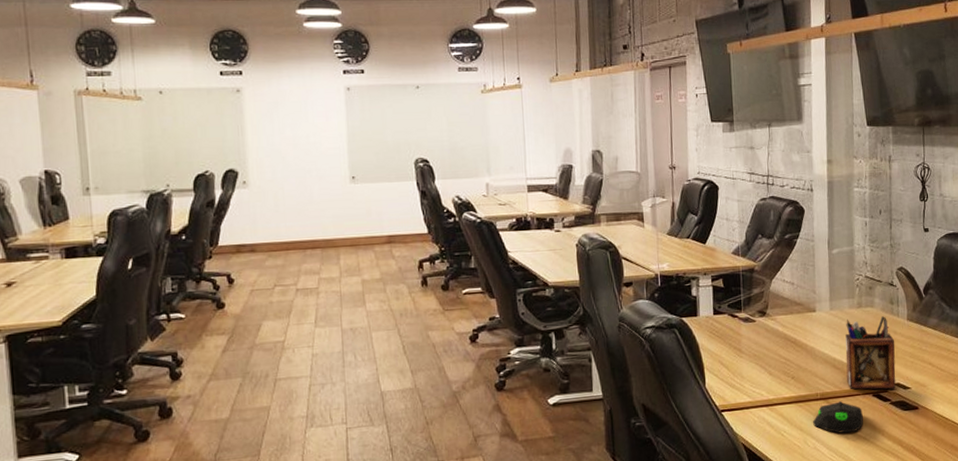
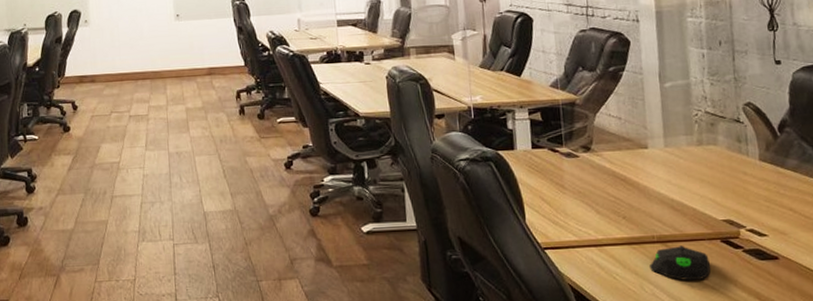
desk organizer: present [845,316,896,390] -> none [684,155,749,236]

